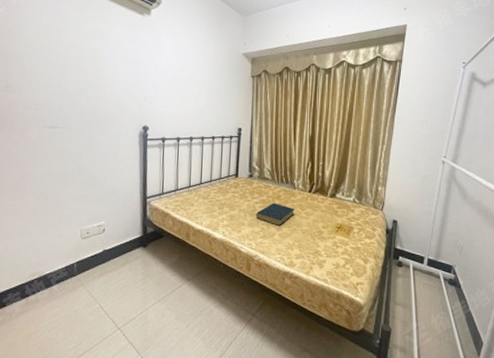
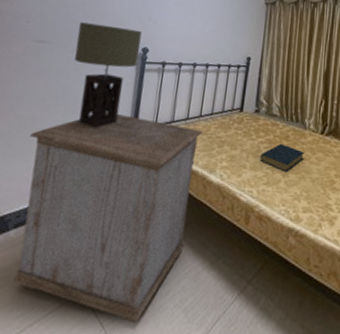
nightstand: none [57,185,203,349] -> present [13,112,202,322]
table lamp: none [83,107,141,200] -> present [74,22,142,128]

